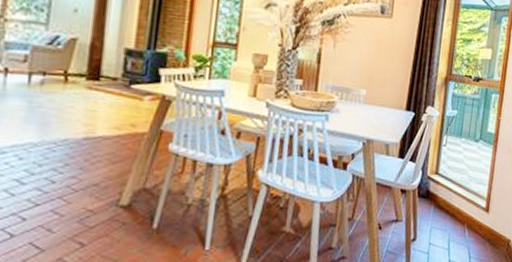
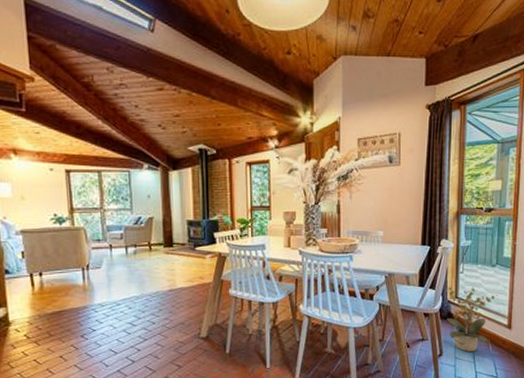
potted plant: none [424,158,479,238] -> present [446,285,499,353]

